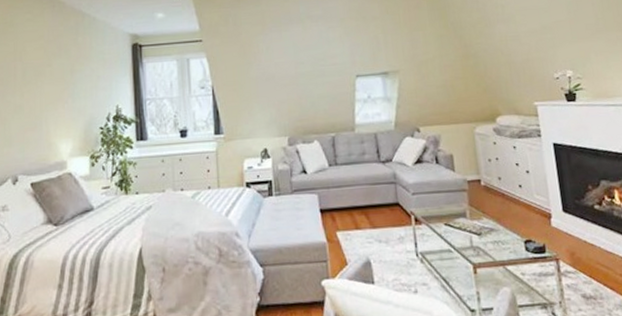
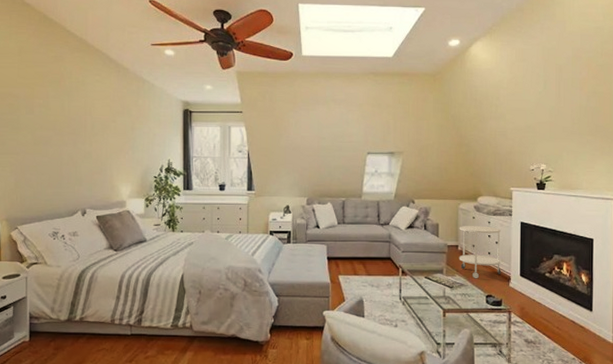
side table: none [478,152,539,221] -> present [458,226,501,279]

